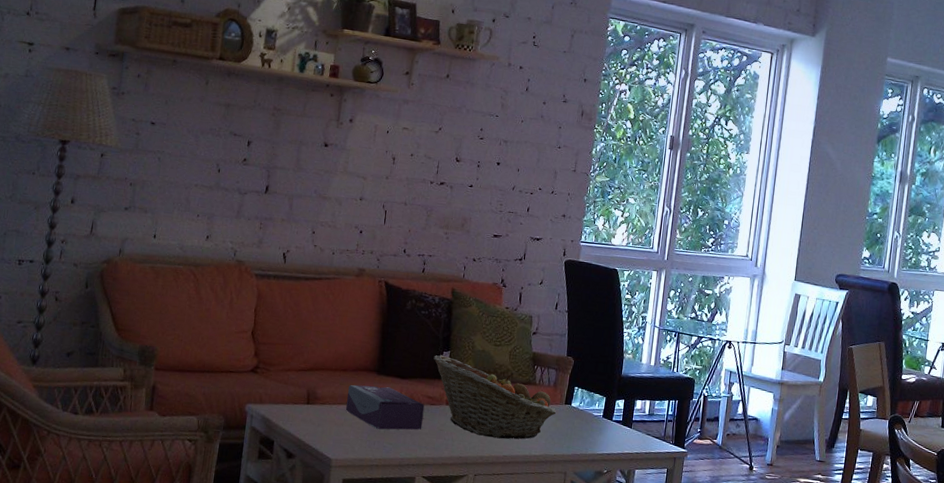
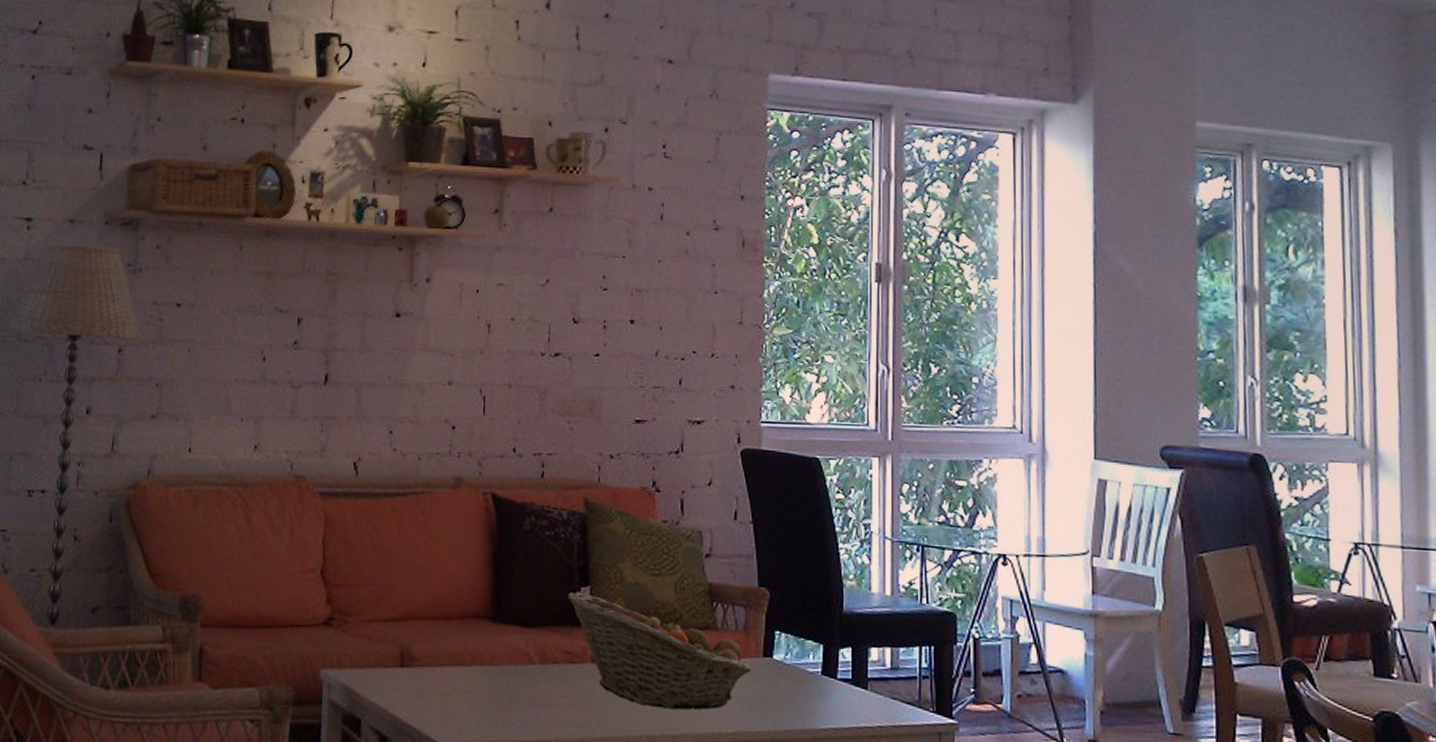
tissue box: present [346,384,425,430] -> none [454,638,562,700]

